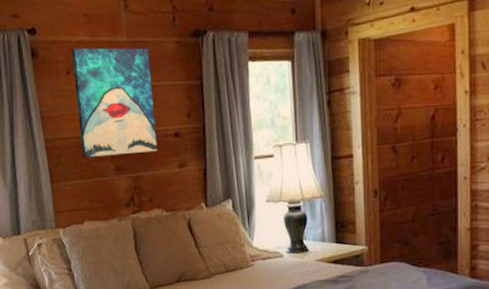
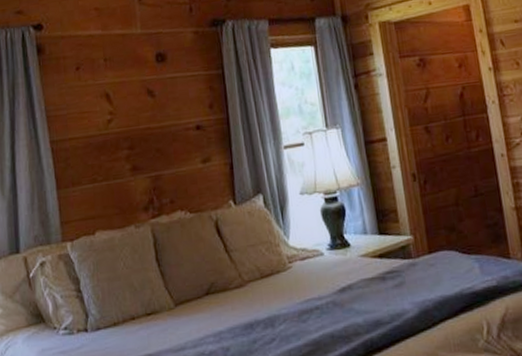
wall art: present [71,48,158,157] -> none [81,39,178,158]

